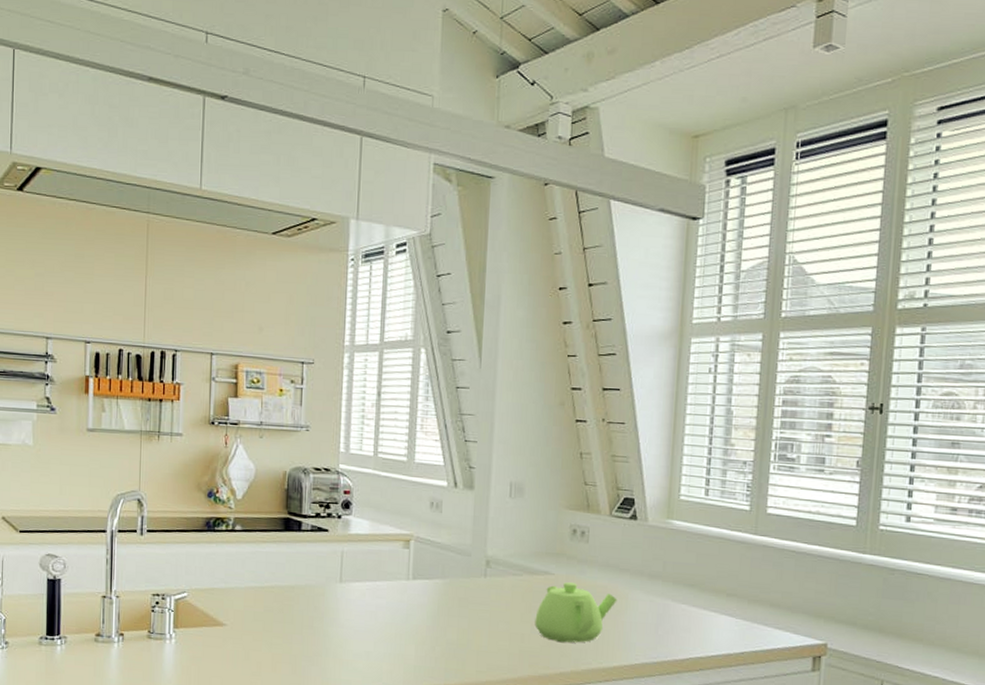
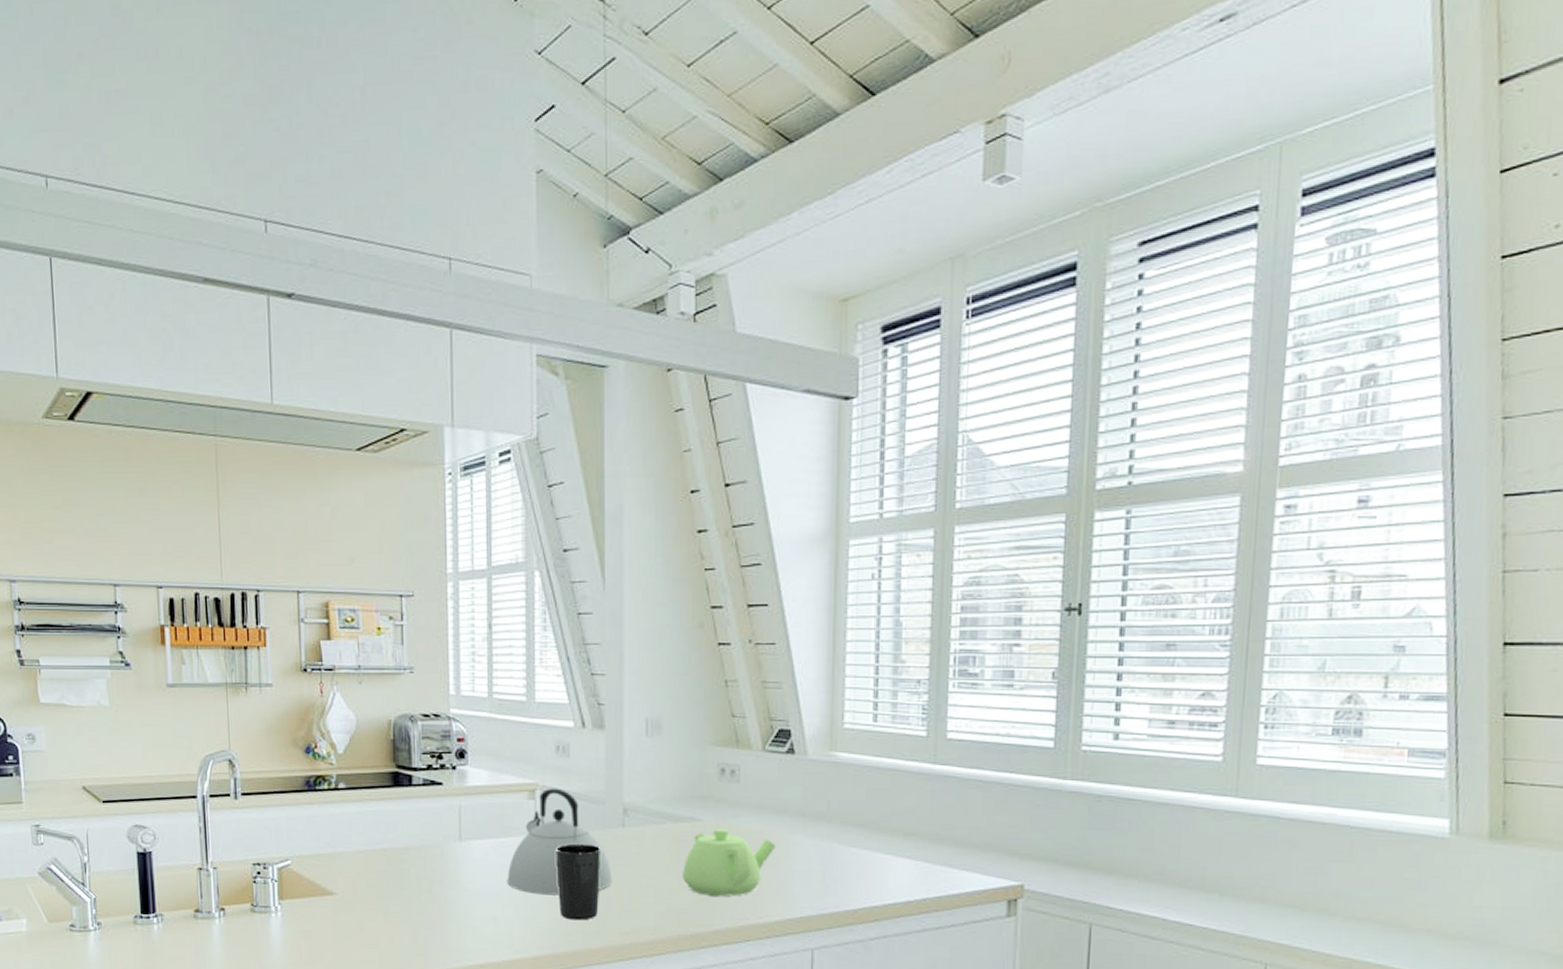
kettle: none [380,539,473,635] -> present [507,788,612,895]
cup: none [424,589,465,659] -> present [554,843,602,921]

